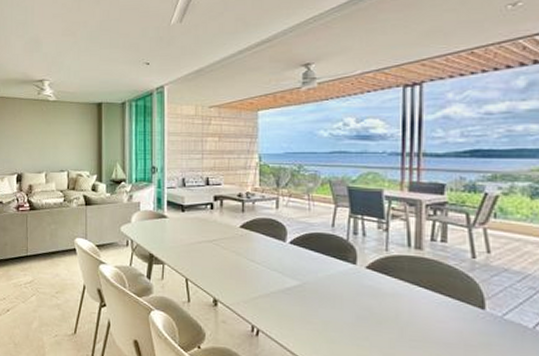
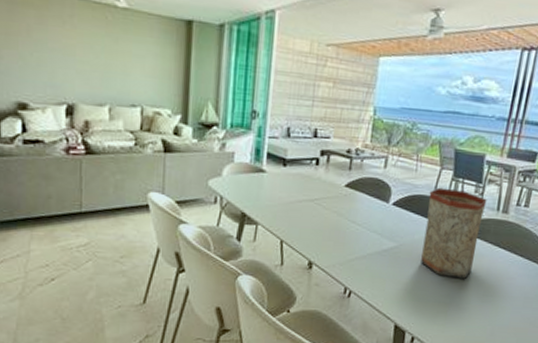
vase: none [327,225,394,322] -> present [421,187,487,280]

